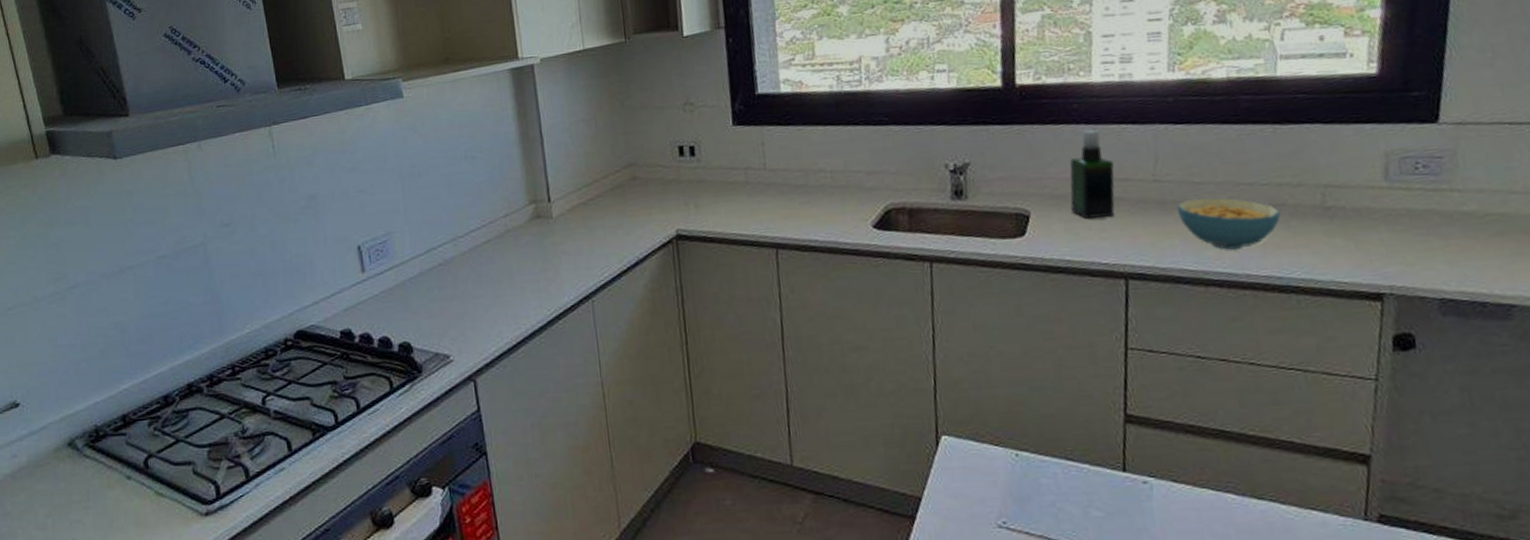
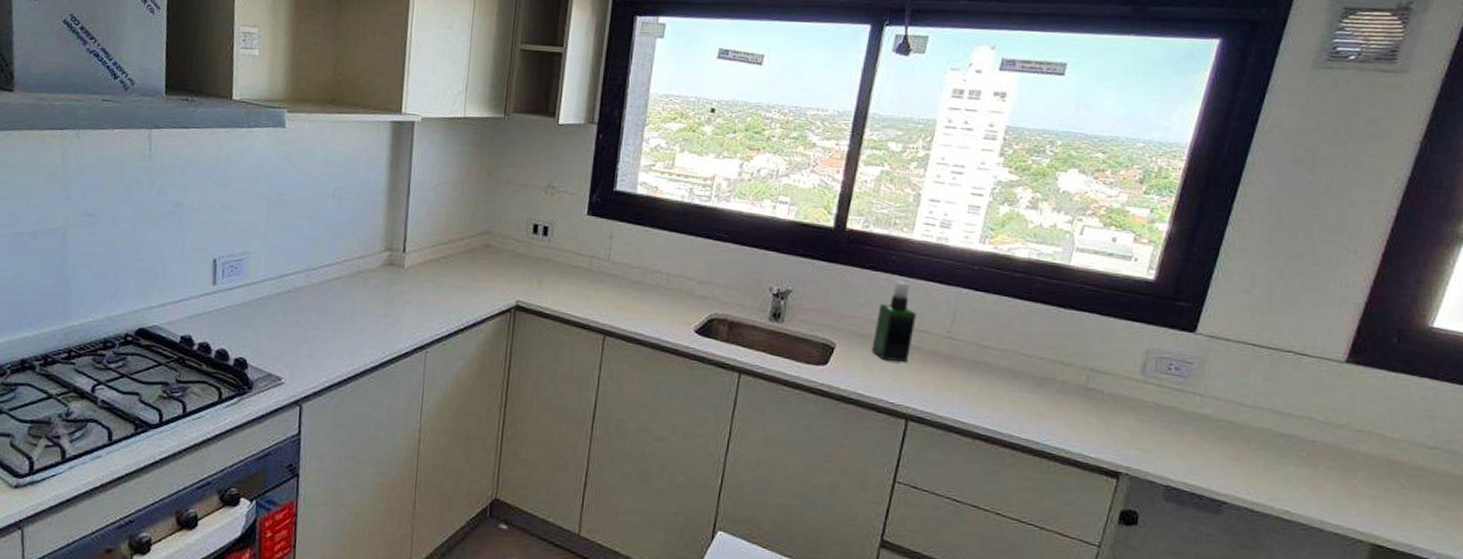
cereal bowl: present [1177,197,1281,250] -> none [963,360,1049,411]

